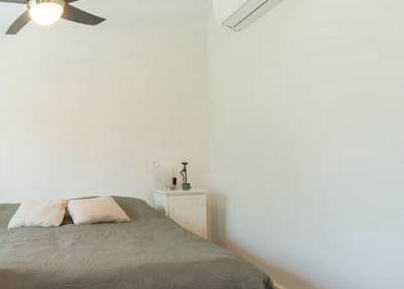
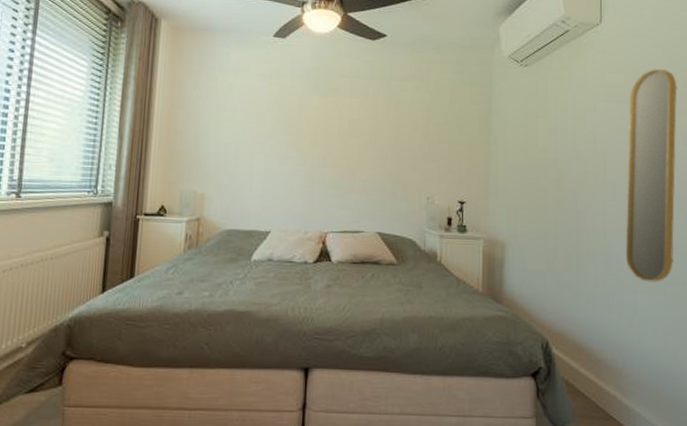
home mirror: none [341,16,394,219] -> present [625,69,677,282]

